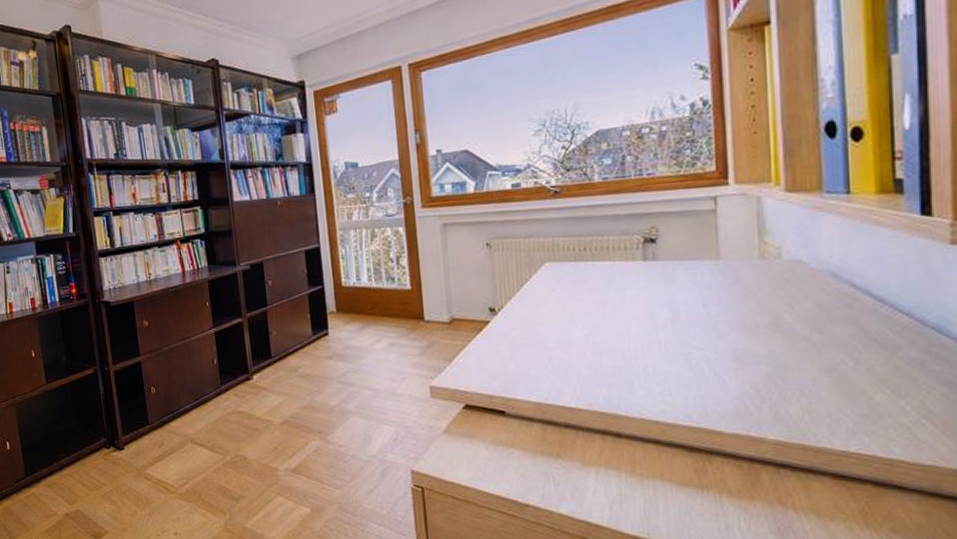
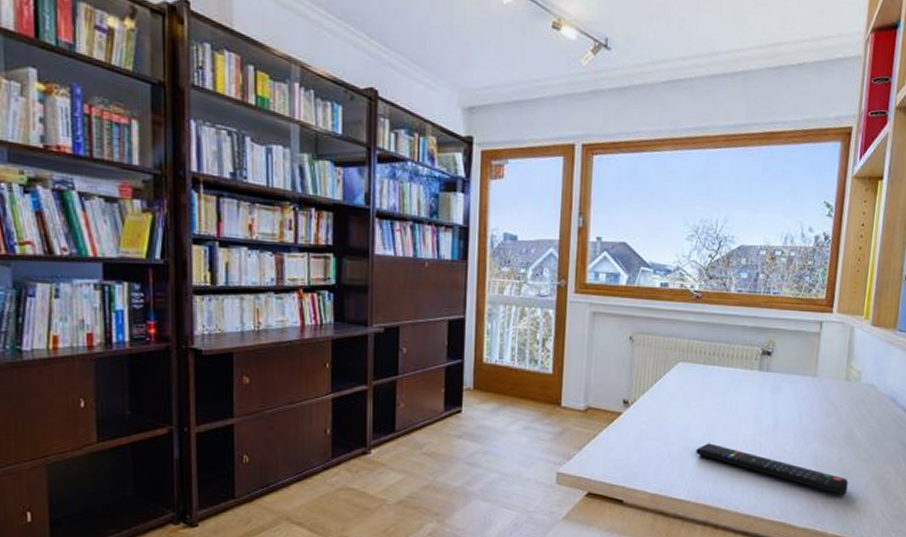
remote control: none [580,344,787,393] -> present [696,443,848,495]

